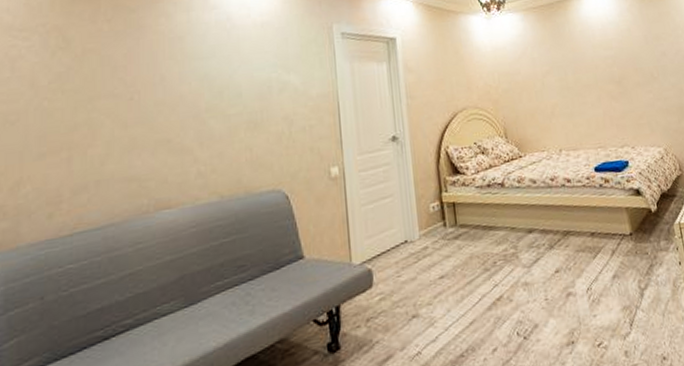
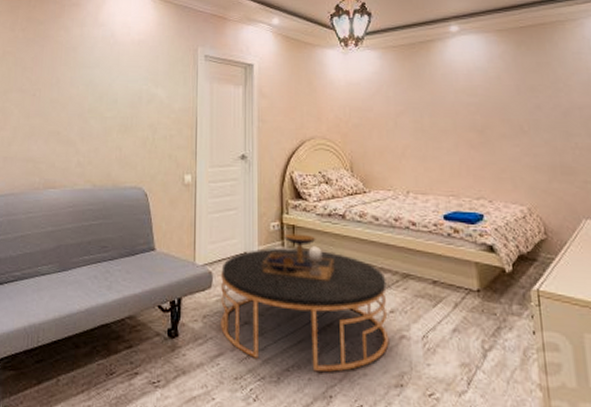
coffee table: none [381,209,558,352] -> present [221,233,389,373]

